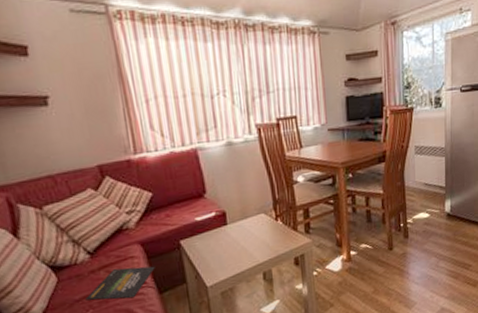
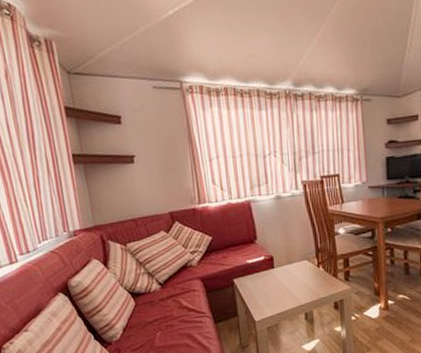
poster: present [85,266,155,300] -> none [156,298,212,325]

